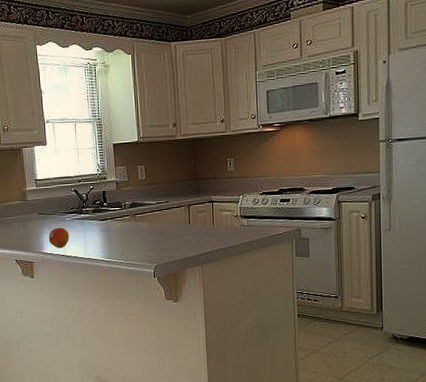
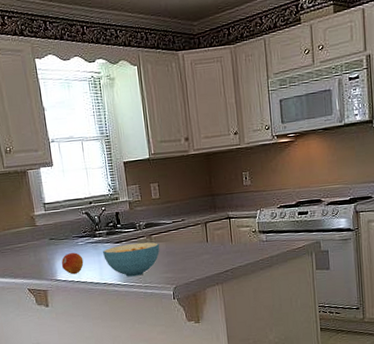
cereal bowl: none [88,221,143,254] -> present [103,242,160,277]

